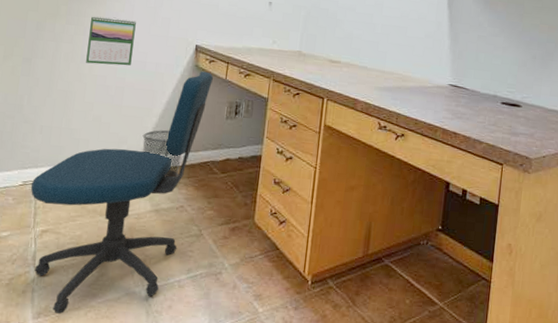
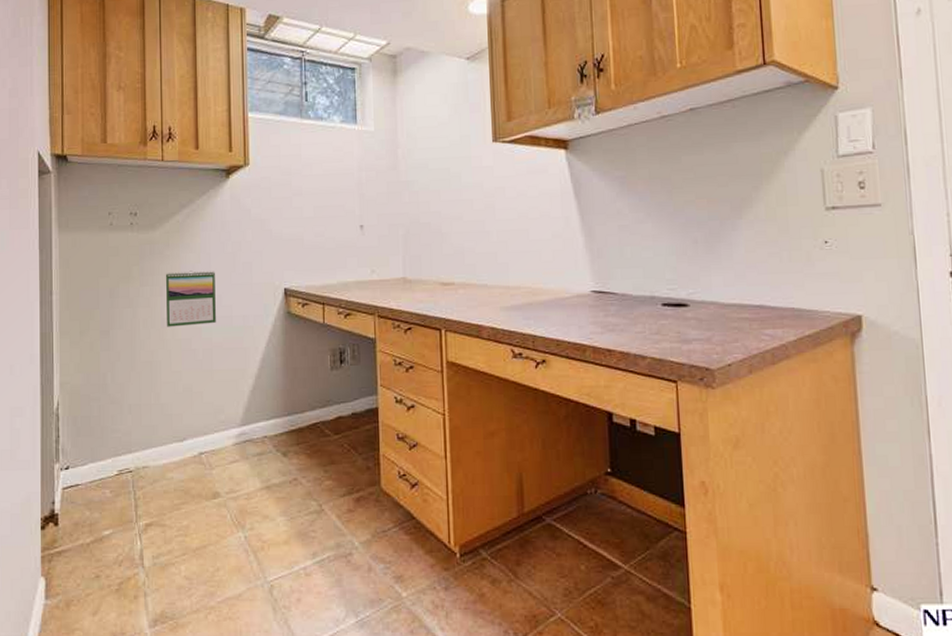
office chair: present [30,71,213,315] -> none [127,317,309,620]
waste bin: present [142,130,182,178] -> none [240,391,287,447]

